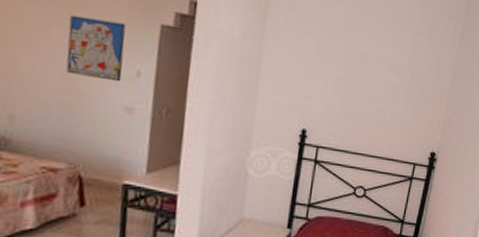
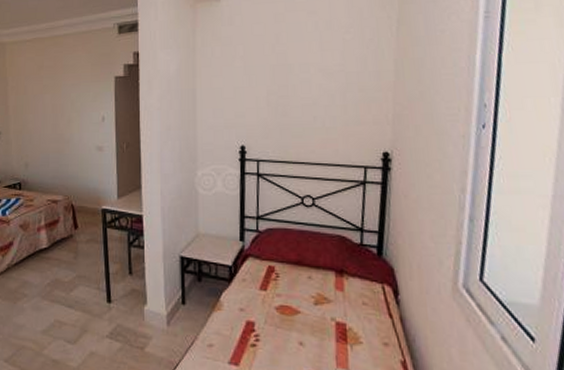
wall art: present [66,15,126,82] -> none [54,81,92,128]

